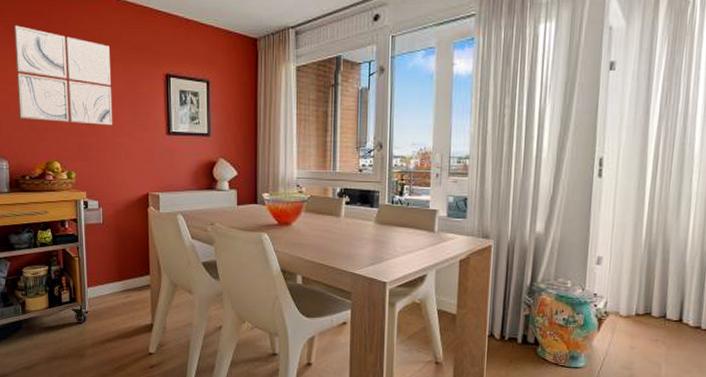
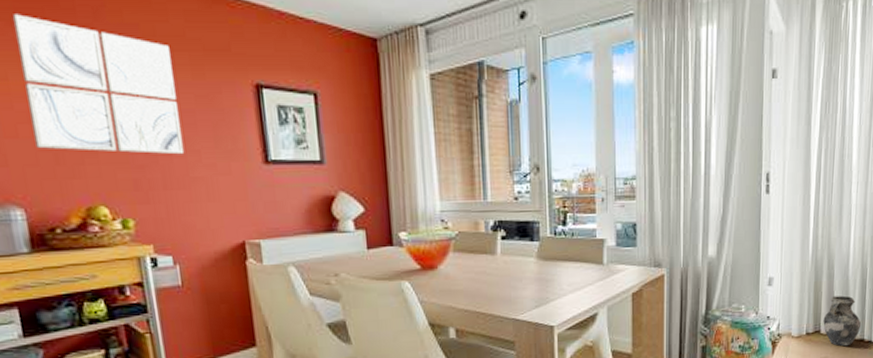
ceramic jug: none [655,281,699,331] -> present [823,295,862,346]

